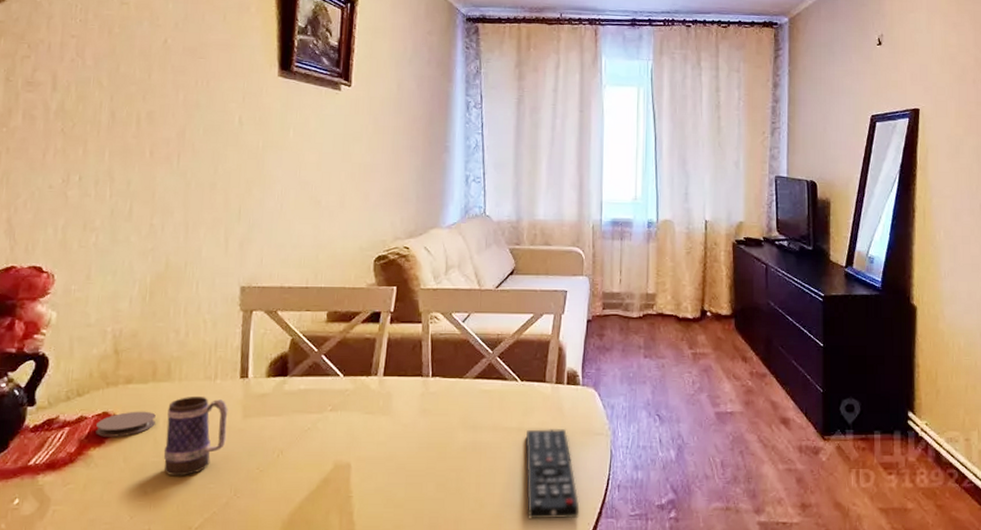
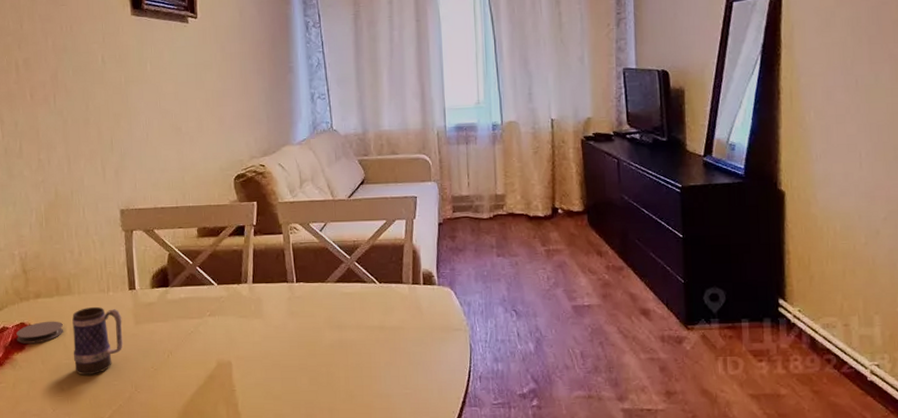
remote control: present [525,429,580,519] -> none [388,326,444,409]

